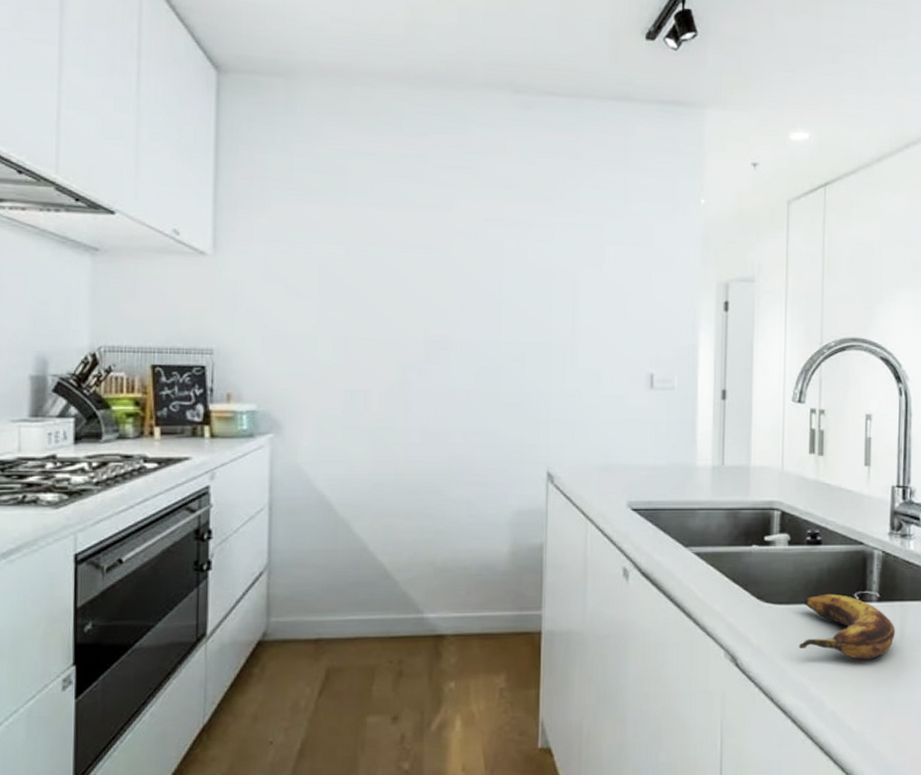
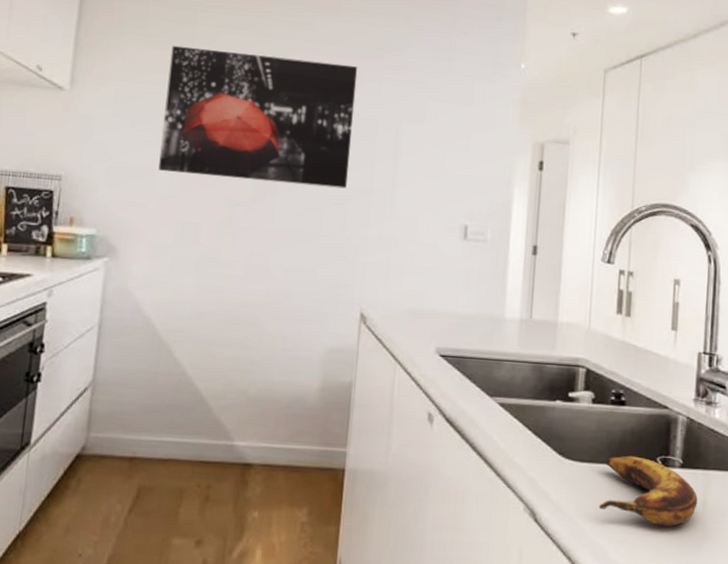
wall art: none [319,199,528,343] -> present [158,45,358,189]

